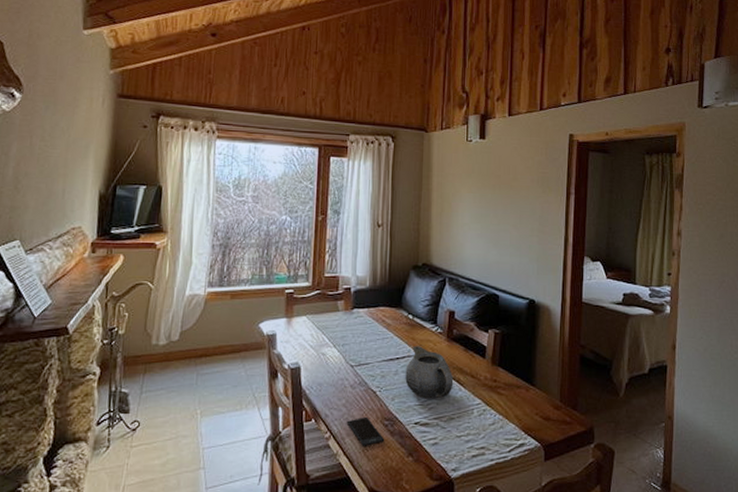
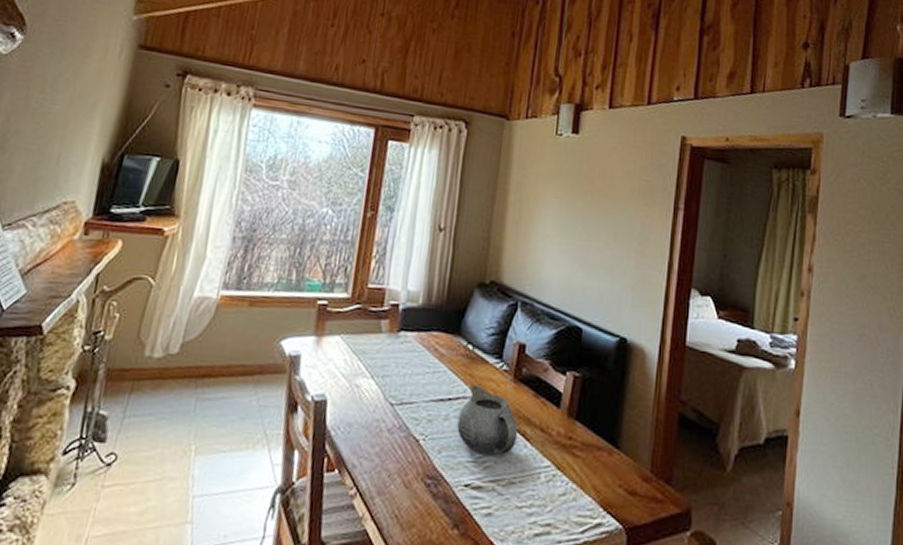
smartphone: present [346,416,385,446] -> none [378,471,425,511]

